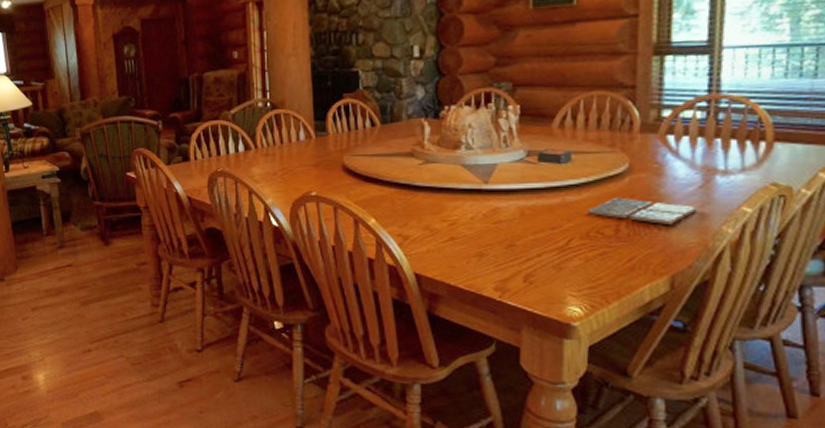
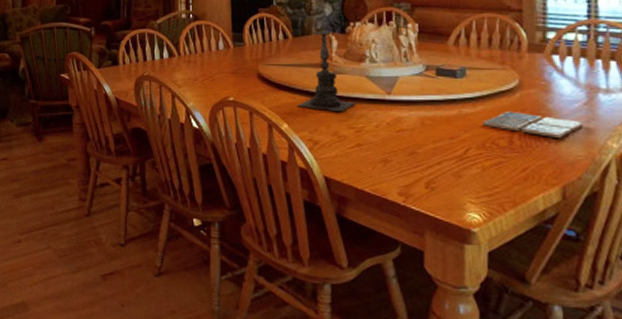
candle holder: none [387,106,449,205] -> present [298,22,356,112]

